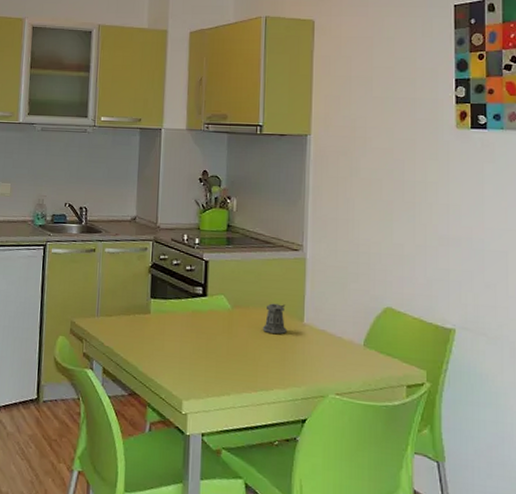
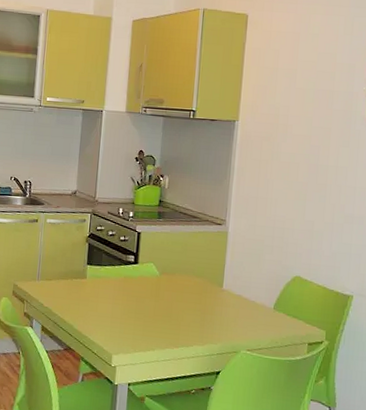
pepper shaker: present [262,303,288,334] -> none [186,271,208,298]

